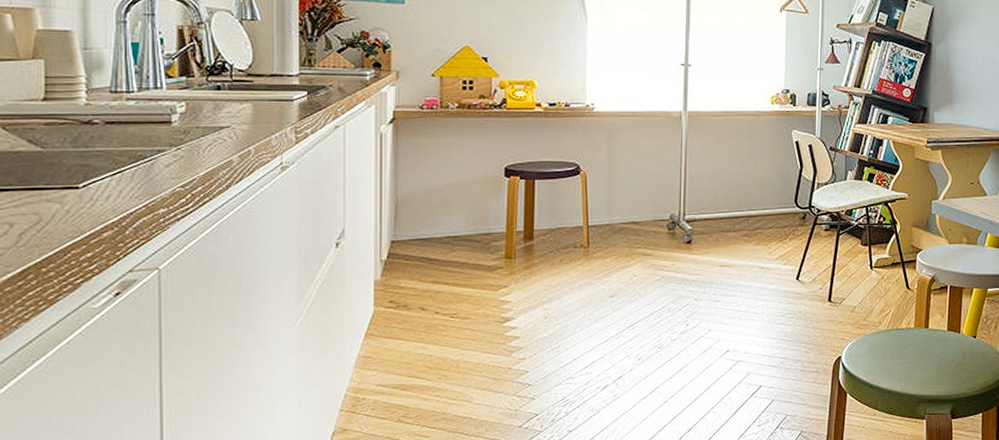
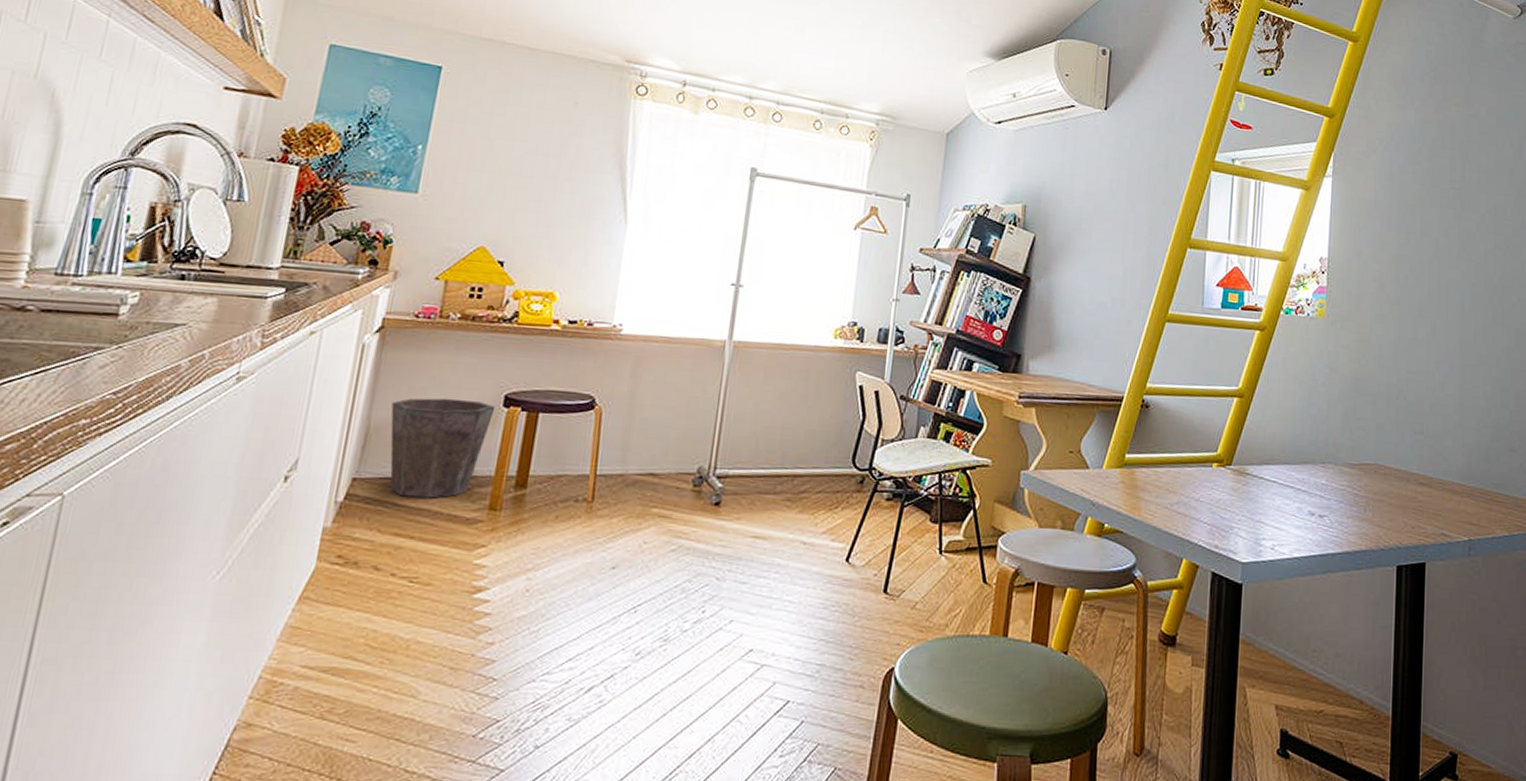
waste bin: none [413,173,499,253] -> present [390,398,496,499]

